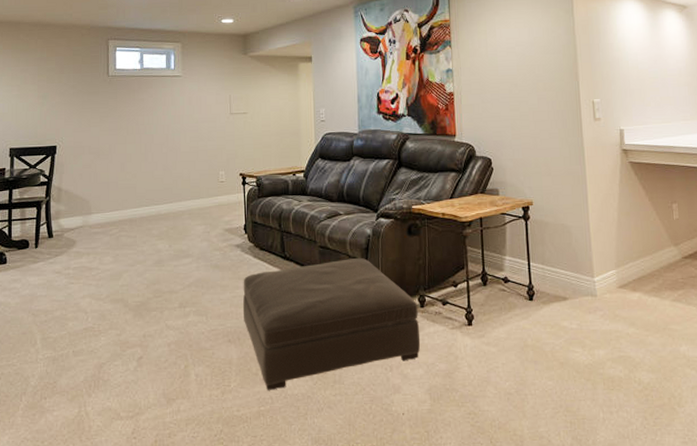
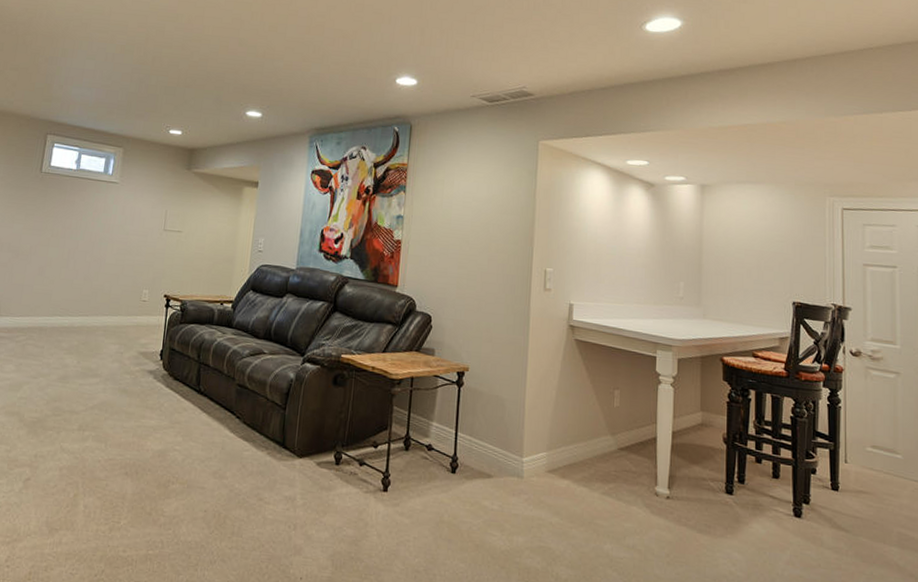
ottoman: present [242,258,421,390] -> none [145,401,333,534]

